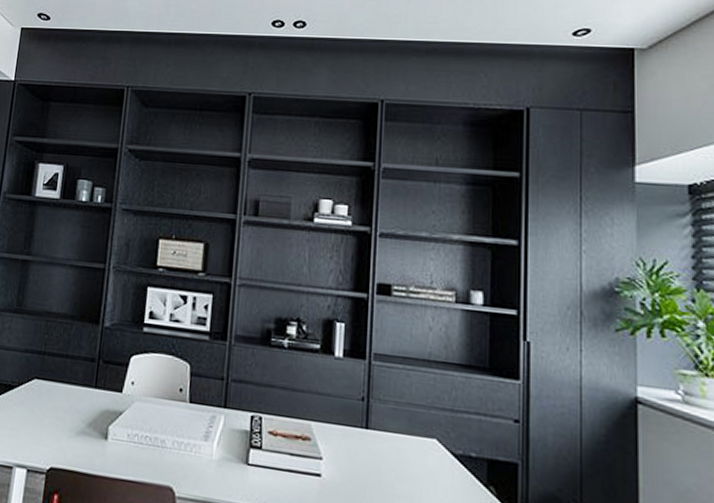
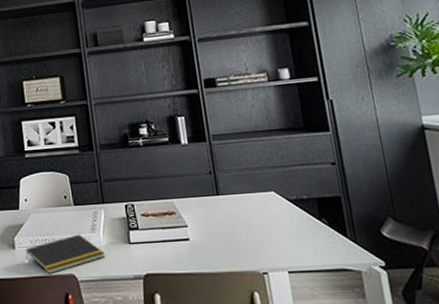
notepad: none [117,438,215,480] -> present [25,234,105,274]

